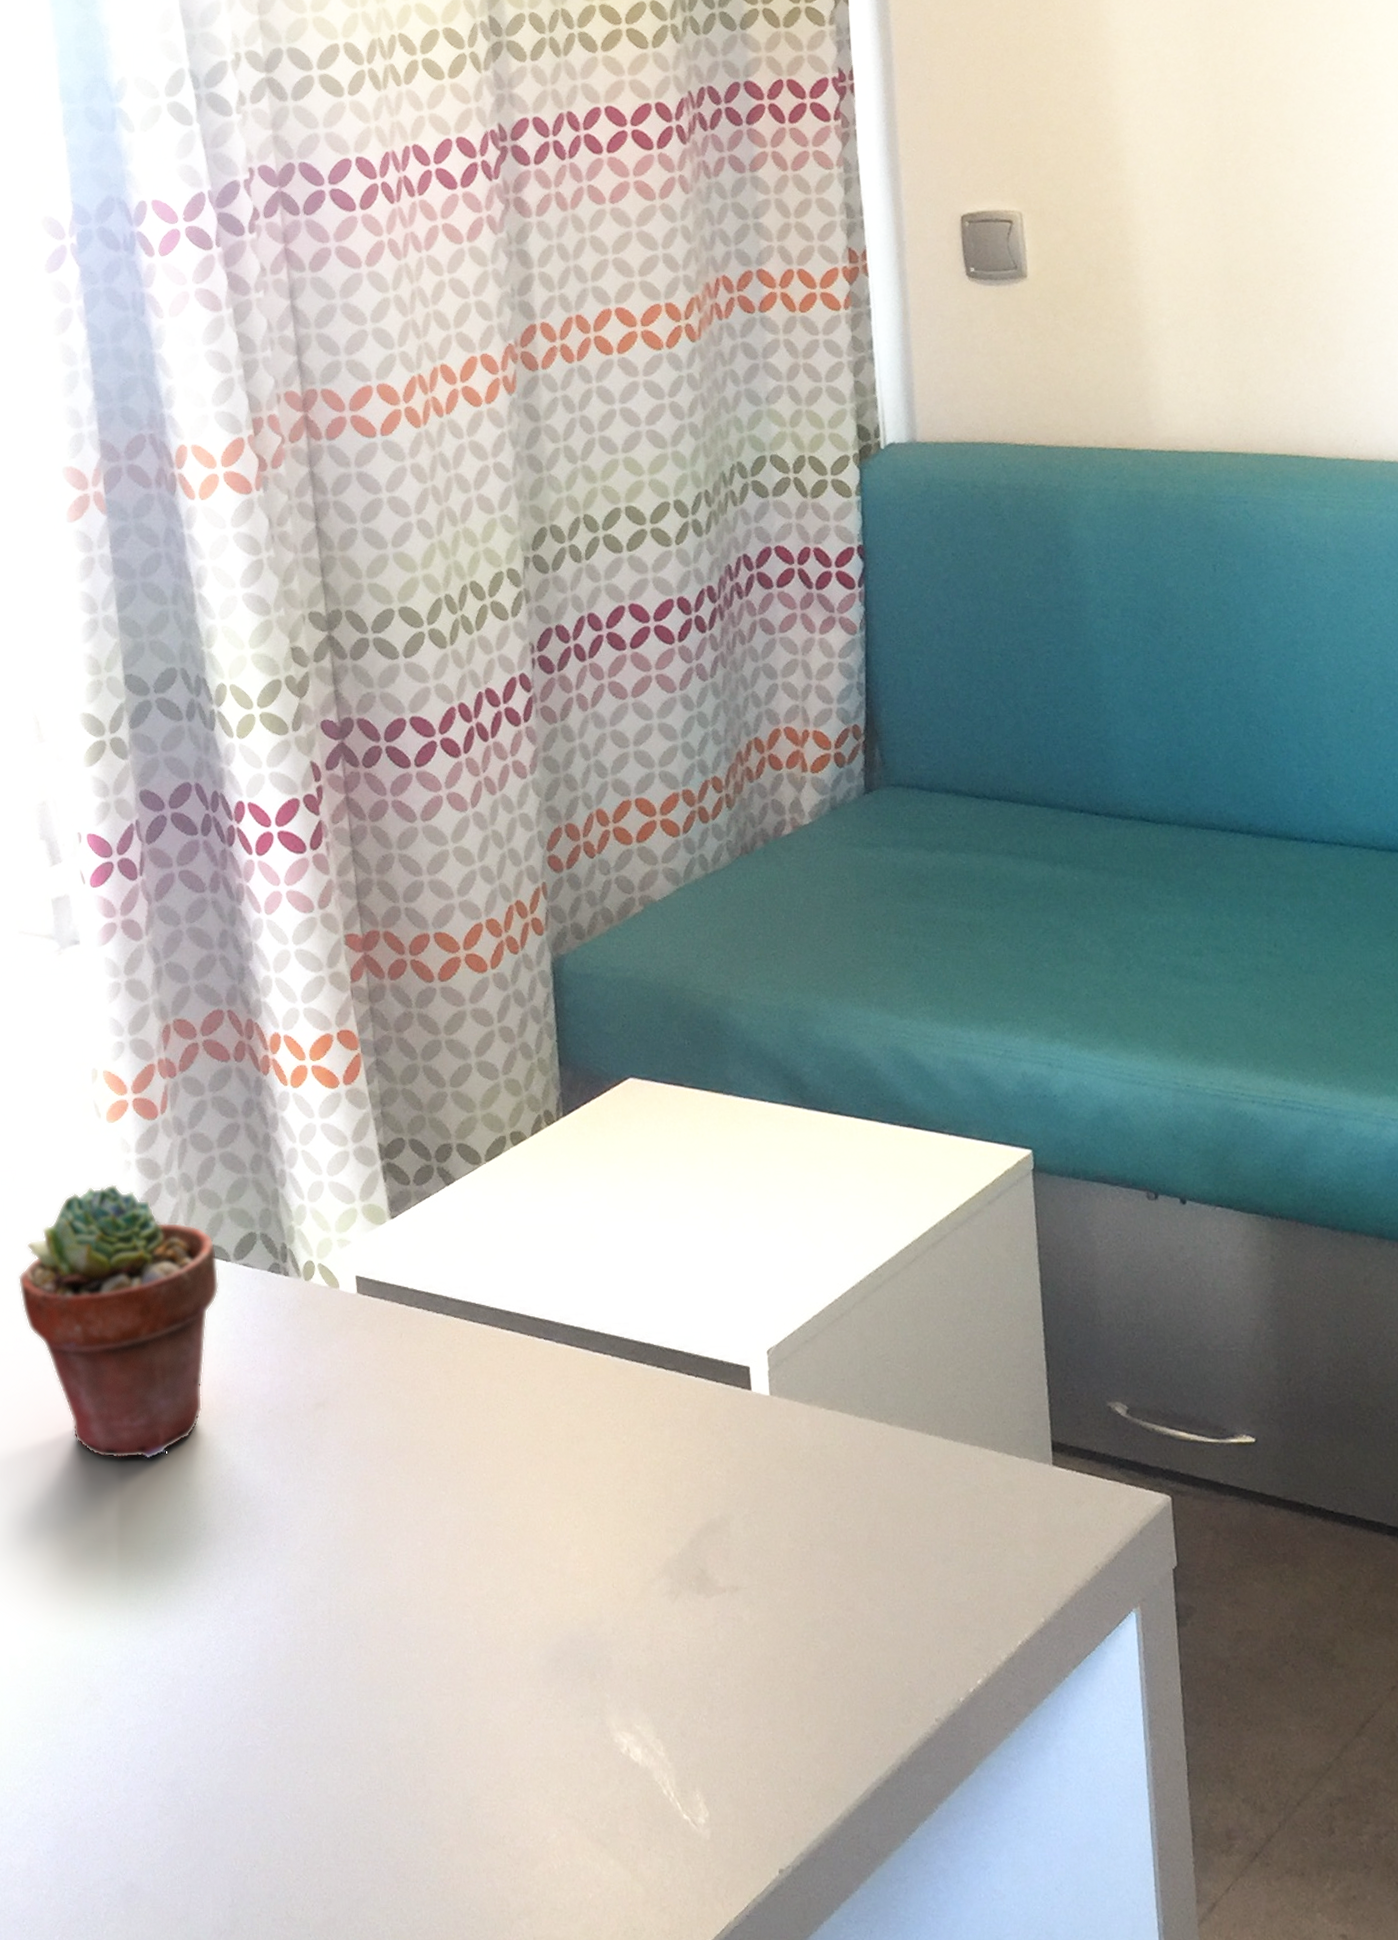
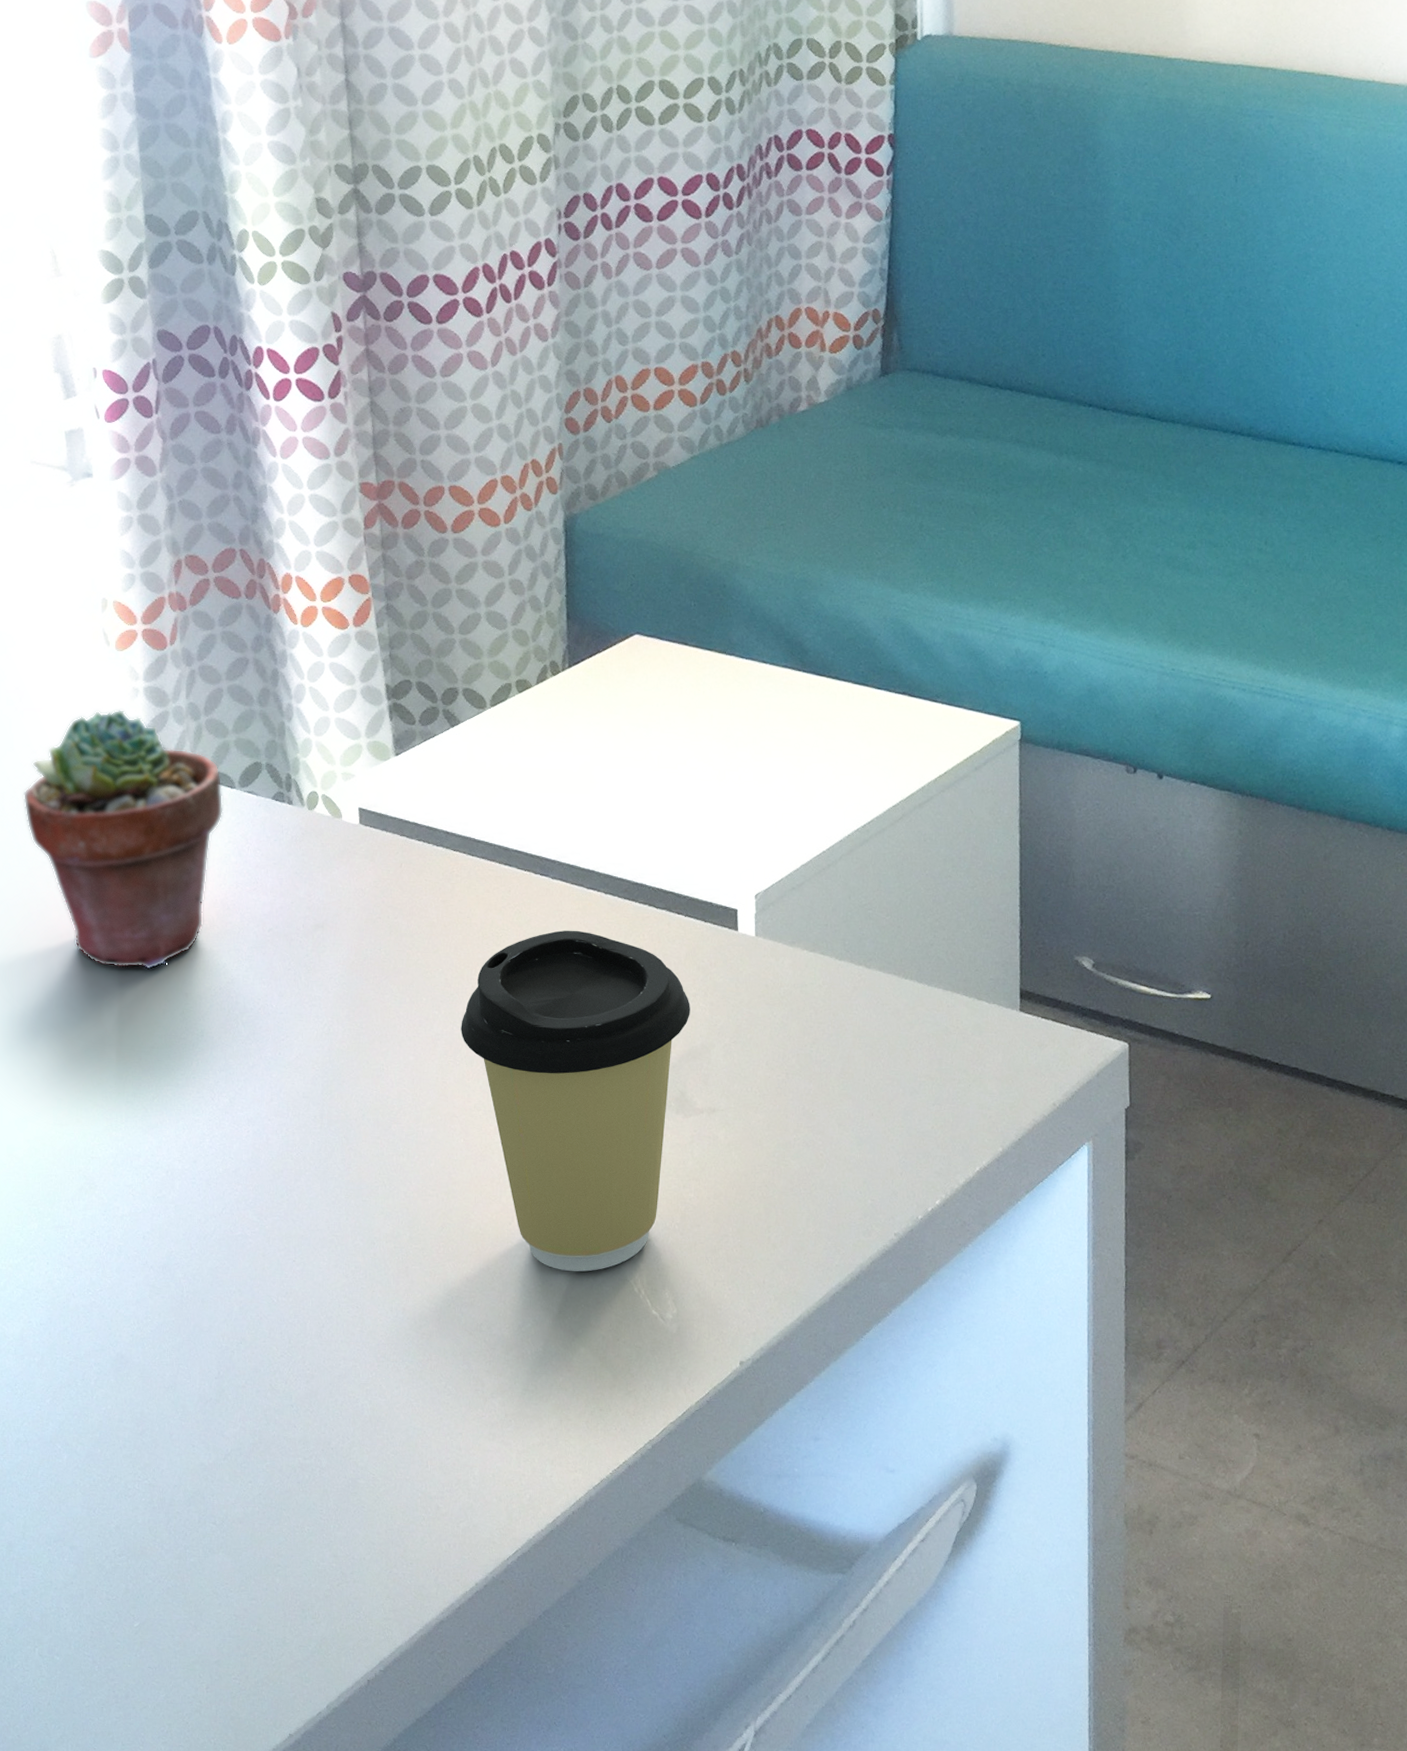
coffee cup: none [469,1397,707,1775] -> present [461,930,690,1272]

